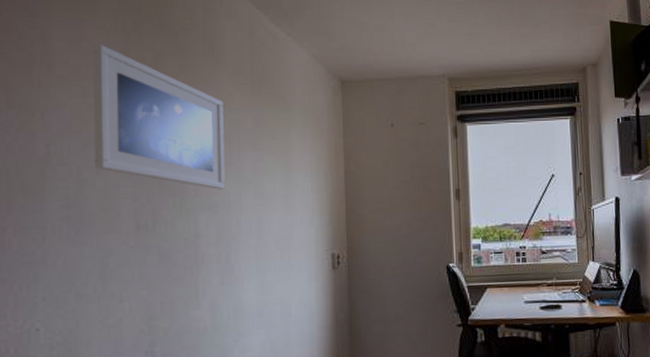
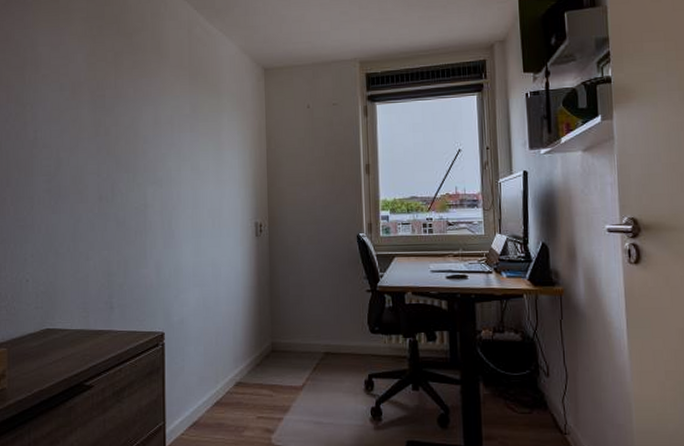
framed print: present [93,44,225,189] -> none [69,47,168,166]

